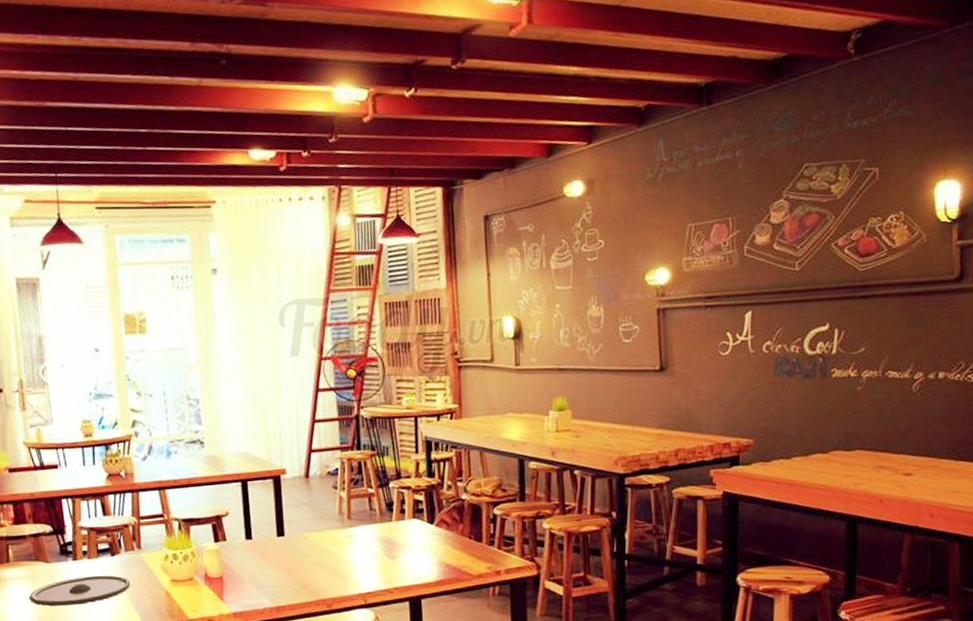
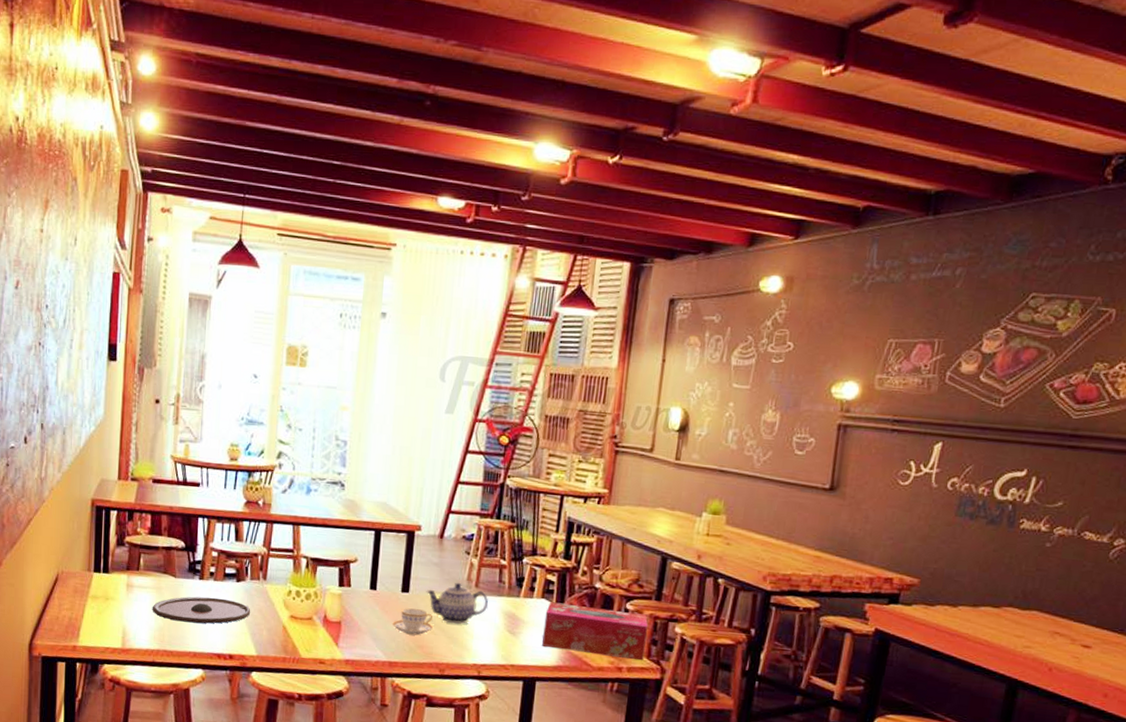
teacup: none [273,550,315,577] -> present [392,608,434,636]
teapot: none [301,517,364,559] -> present [426,582,488,624]
tissue box: none [419,516,519,564] -> present [542,602,648,661]

